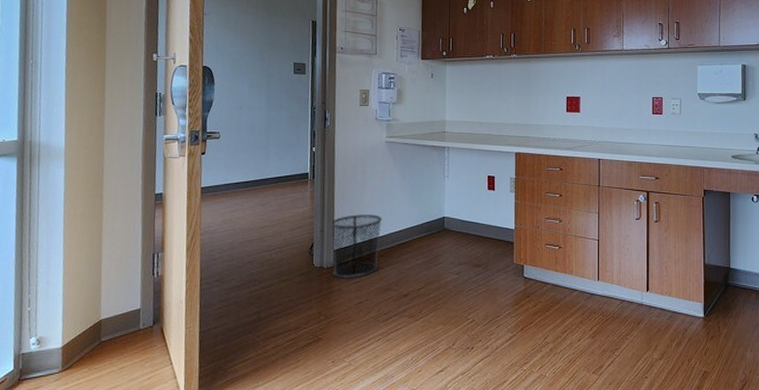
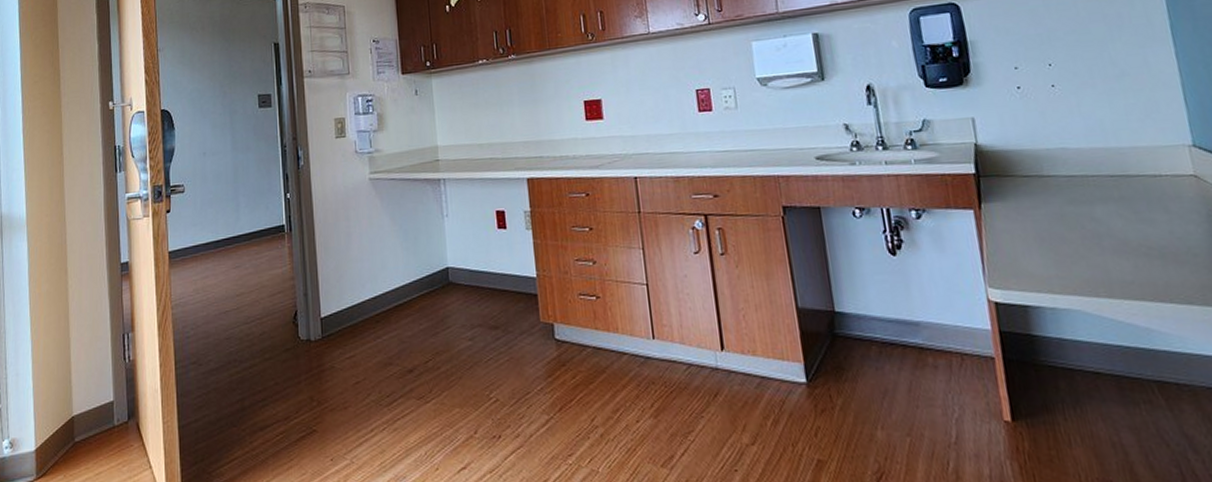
waste bin: present [330,214,383,279] -> none [314,270,375,353]

